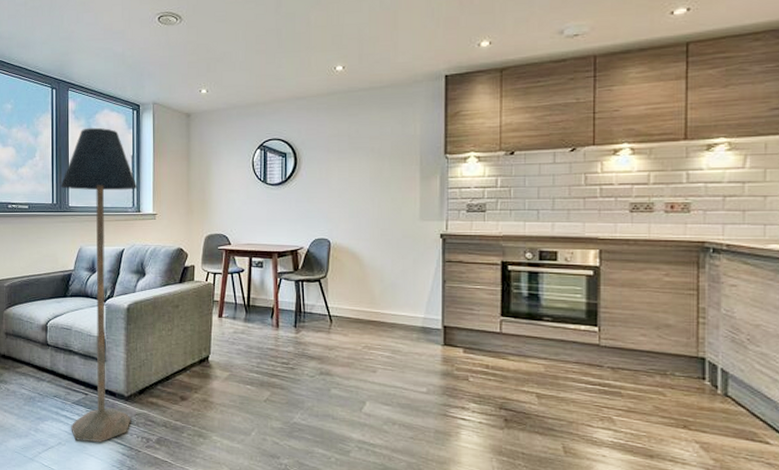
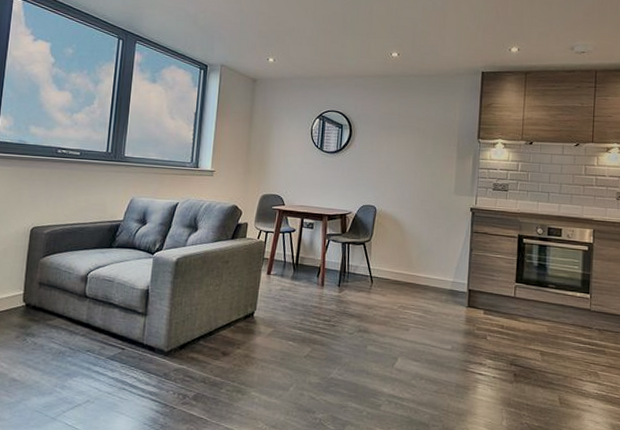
floor lamp: present [61,127,138,442] -> none [102,81,198,399]

